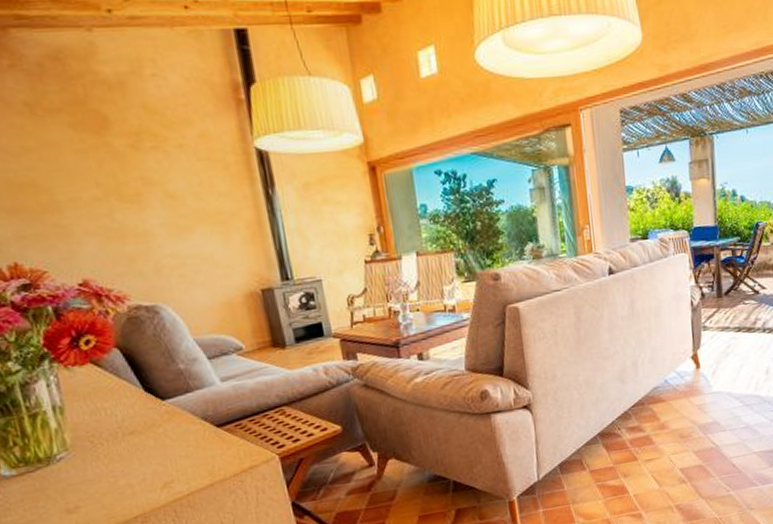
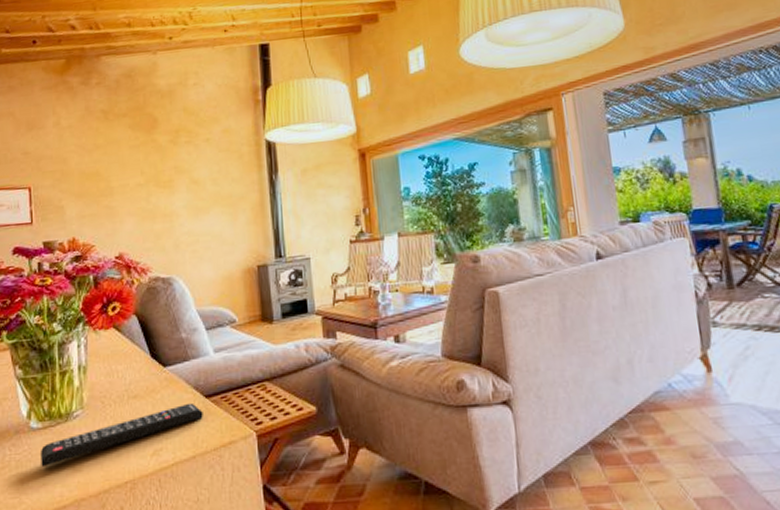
remote control: none [21,433,217,515] -> present [41,402,203,468]

